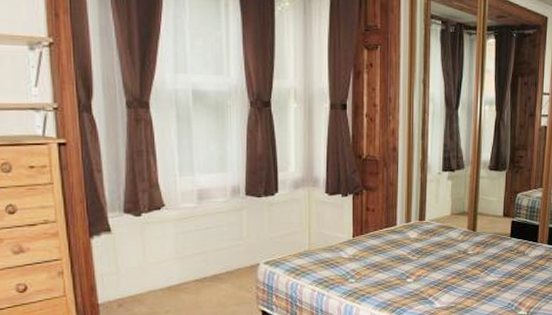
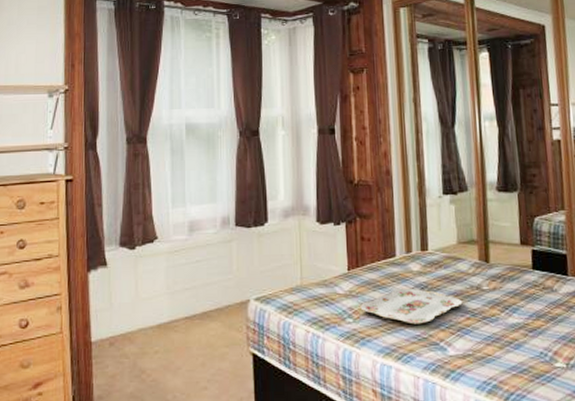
serving tray: none [362,252,451,283] -> present [360,288,463,325]

